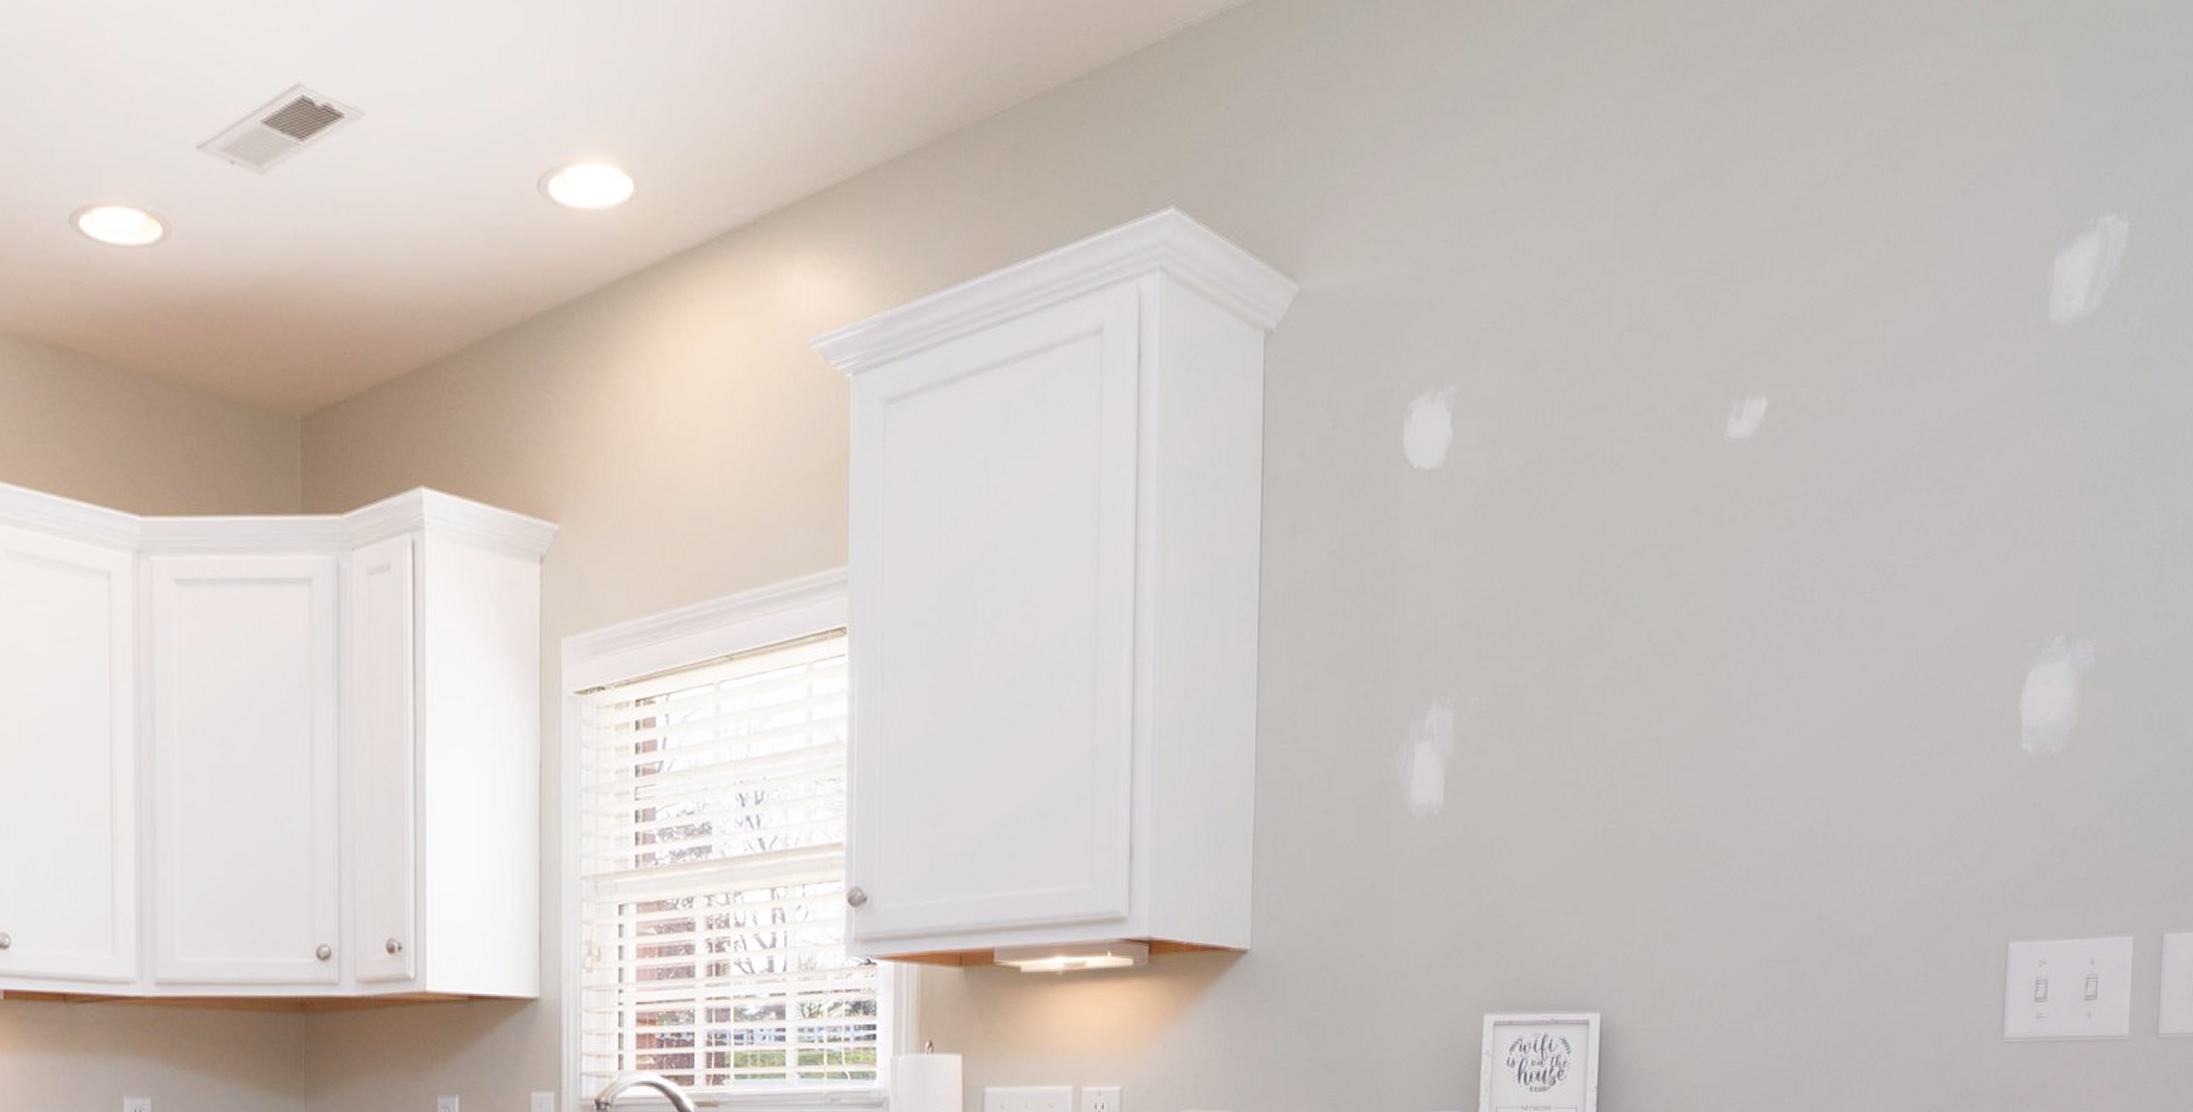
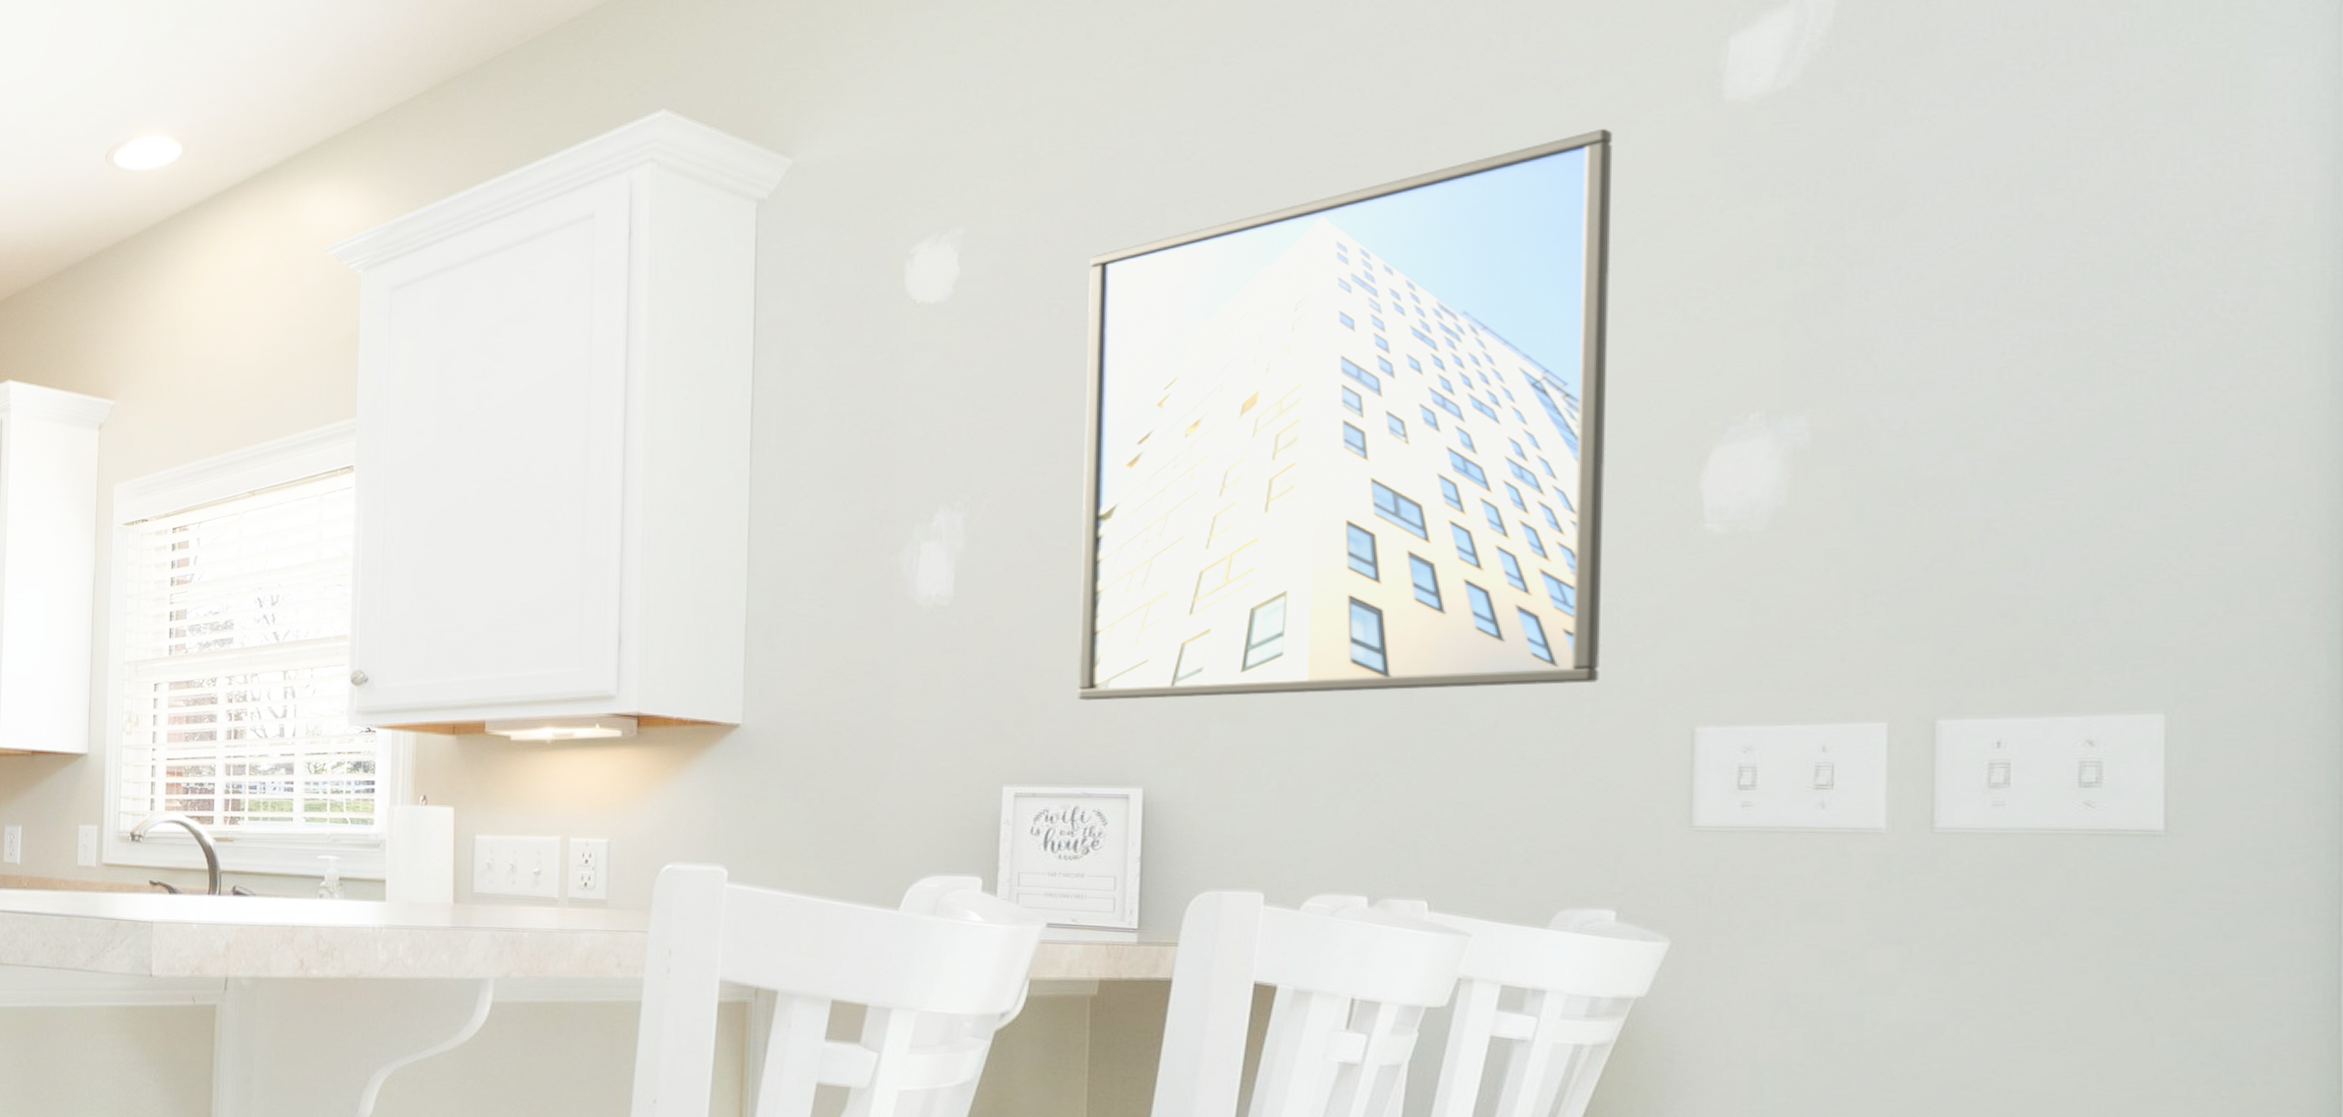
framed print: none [1548,337,1972,920] -> present [1077,128,1613,701]

